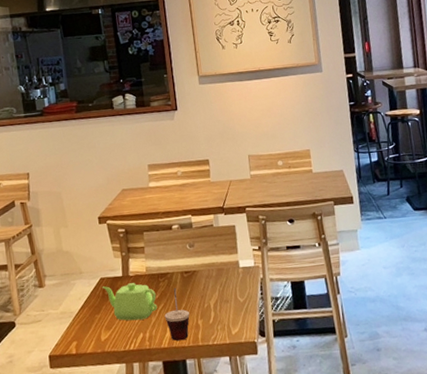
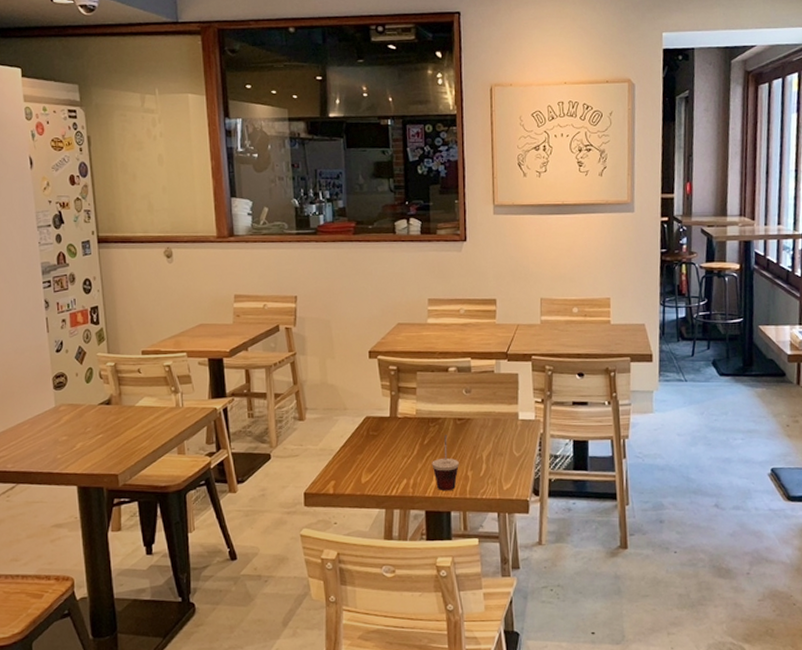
teapot: present [102,283,158,321] -> none [366,425,425,465]

